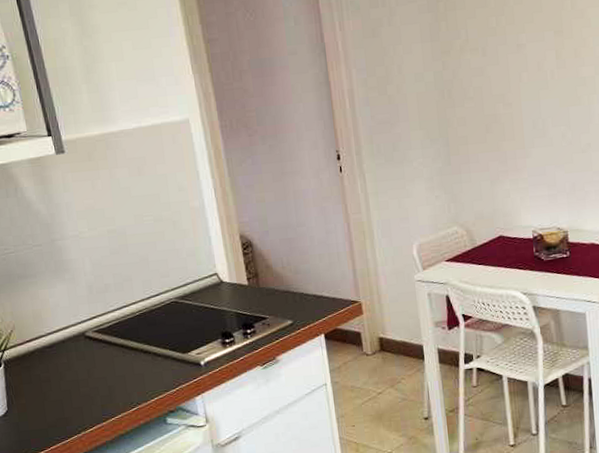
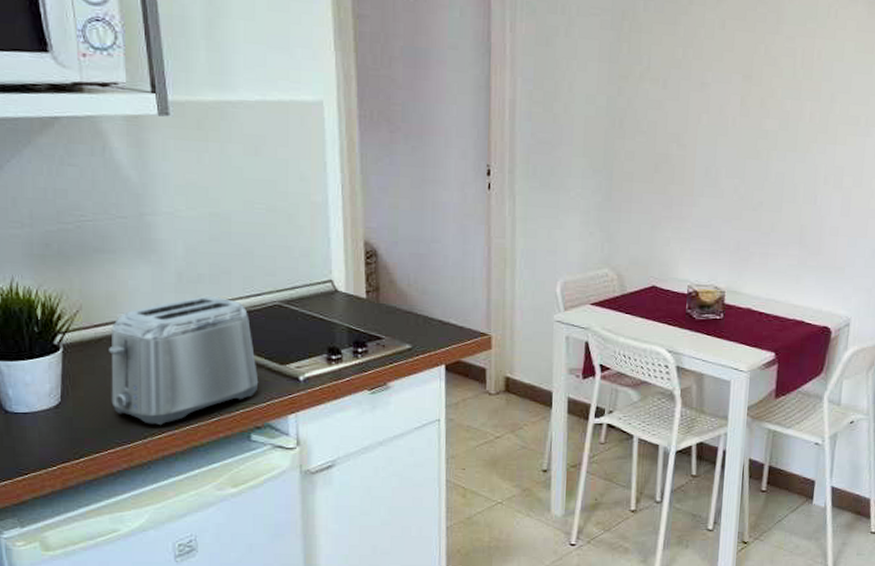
toaster: none [40,302,167,420] -> present [109,296,259,425]

